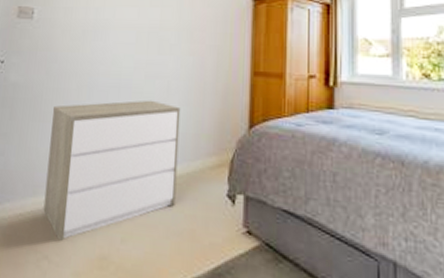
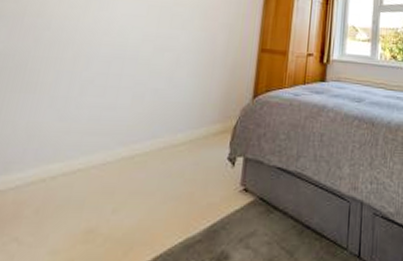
dresser: present [43,100,181,242] -> none [16,71,189,221]

